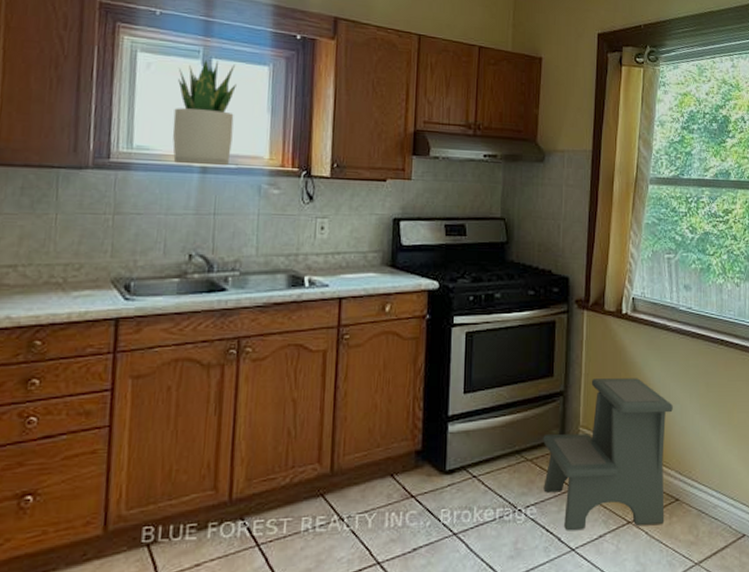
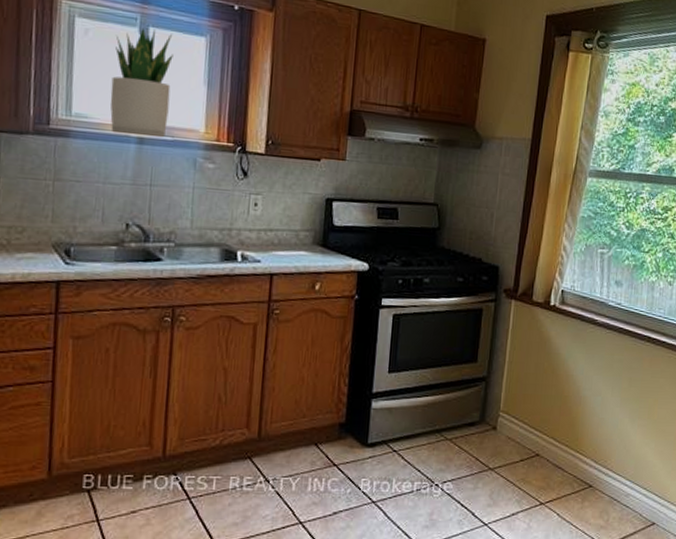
step stool: present [543,378,673,530] -> none [461,367,594,507]

